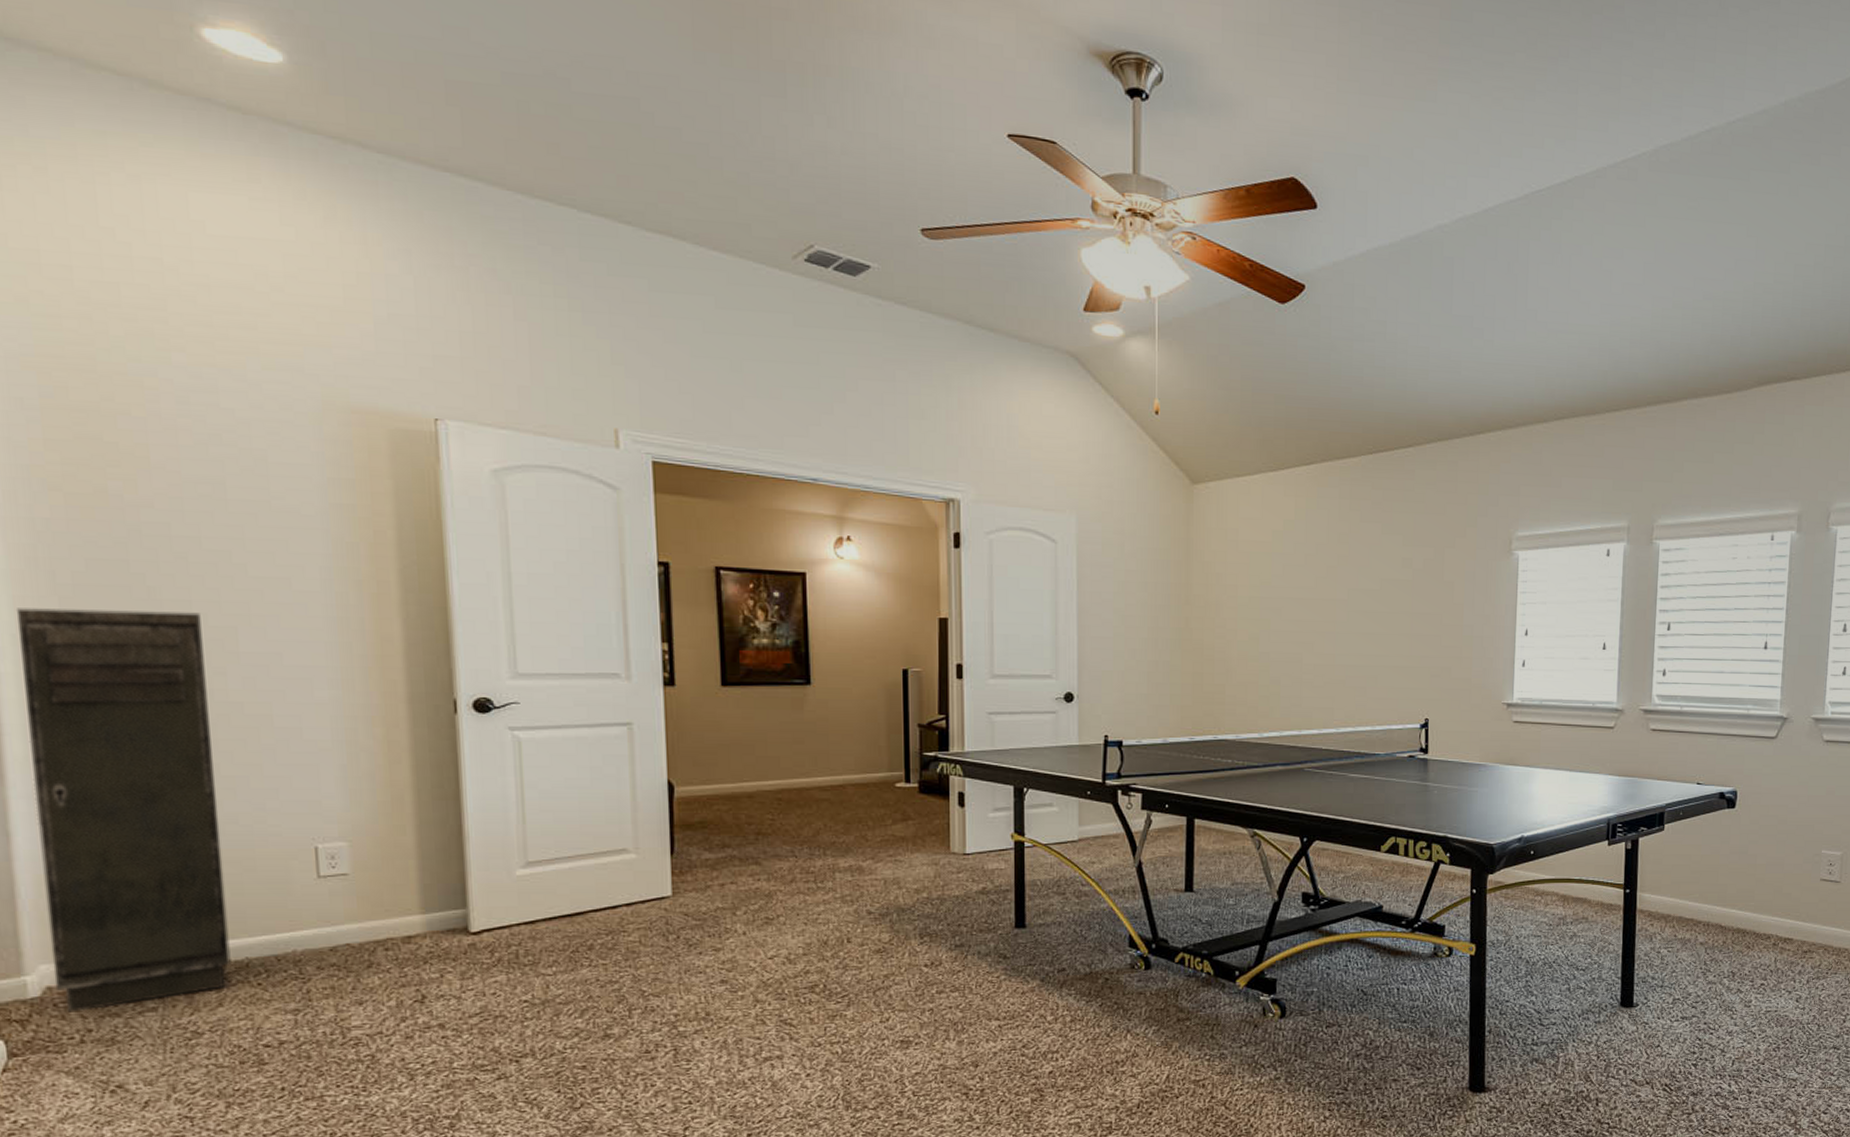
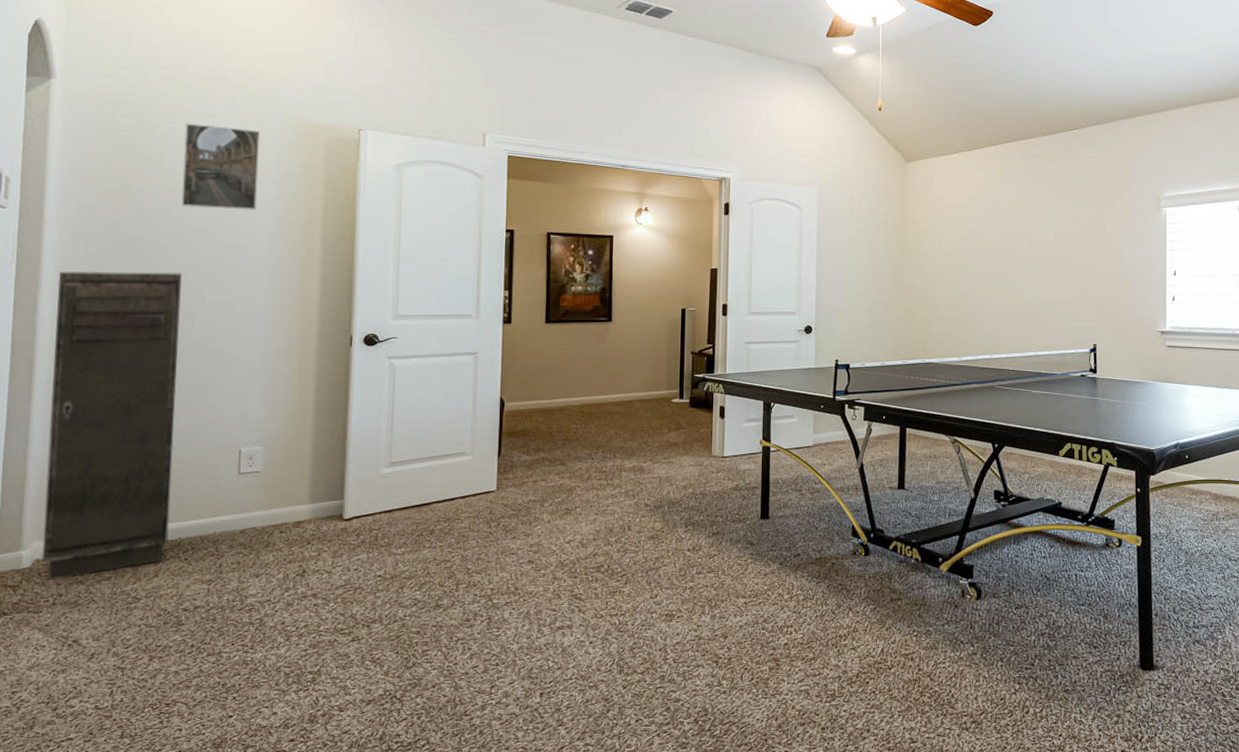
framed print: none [175,402,298,528] -> present [181,123,261,210]

